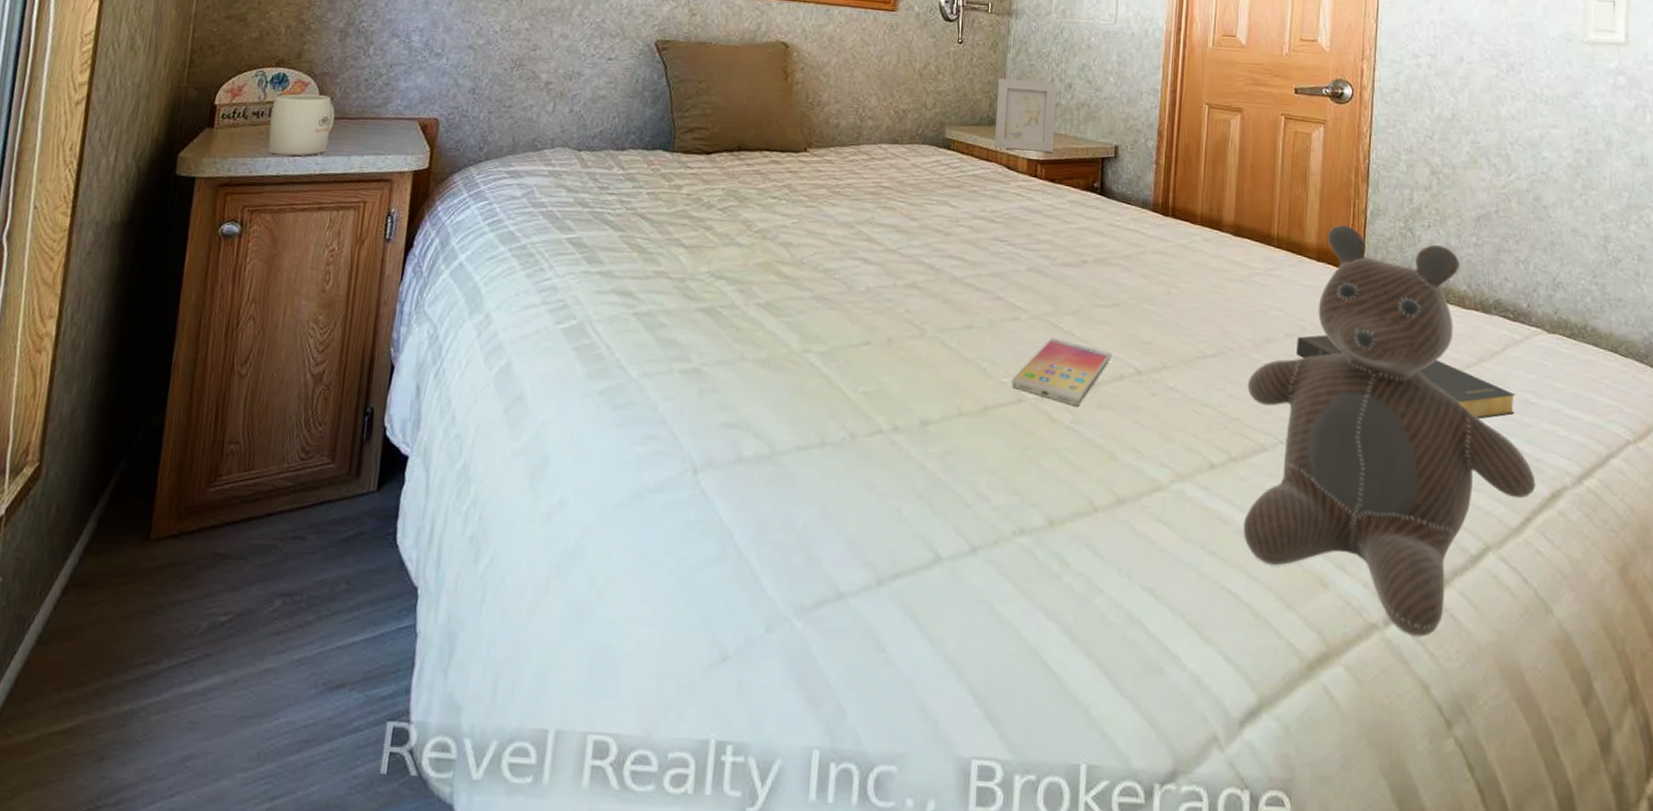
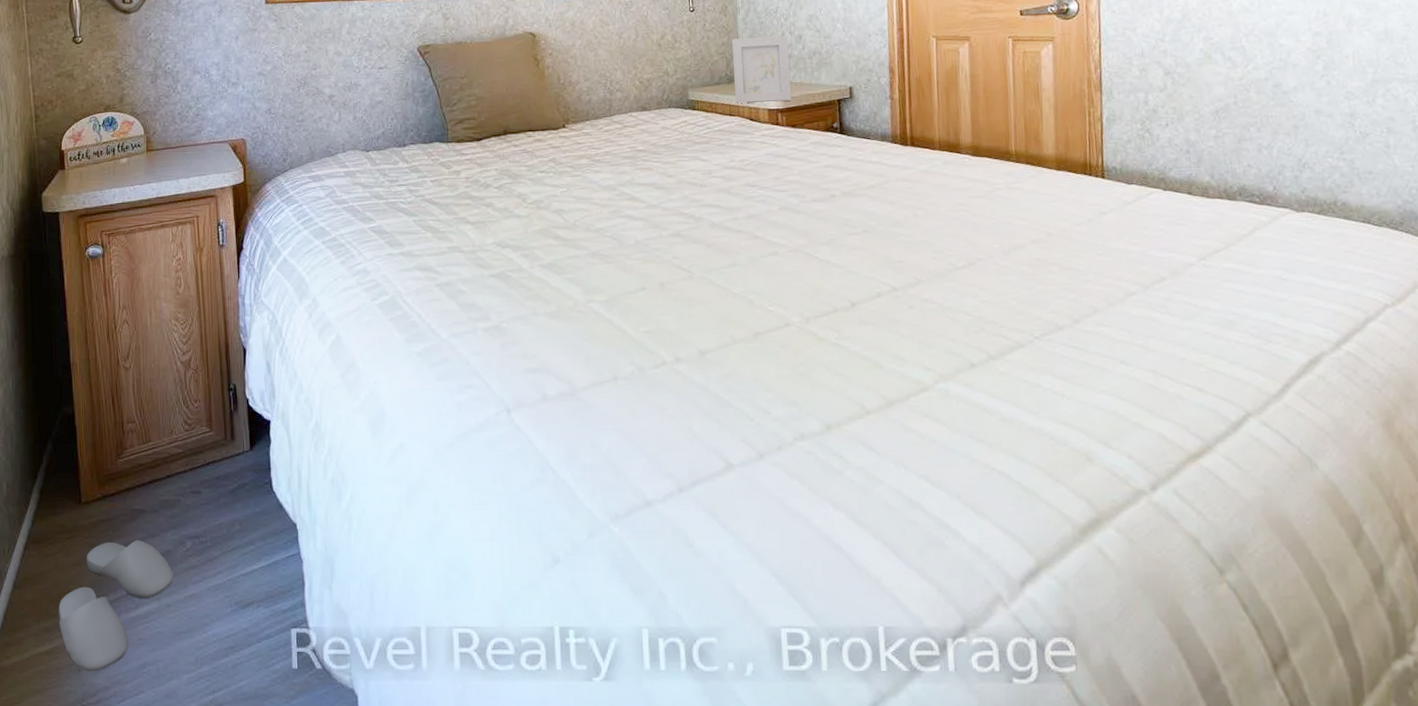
slippers: none [86,591,252,762] -> present [58,539,174,671]
mug: present [268,93,335,156] -> none [108,131,160,186]
smartphone: present [1011,337,1112,406] -> none [777,266,867,325]
stuffed animal: present [1243,225,1536,637] -> none [999,134,1293,498]
book: present [1297,335,1516,419] -> none [1043,237,1267,299]

